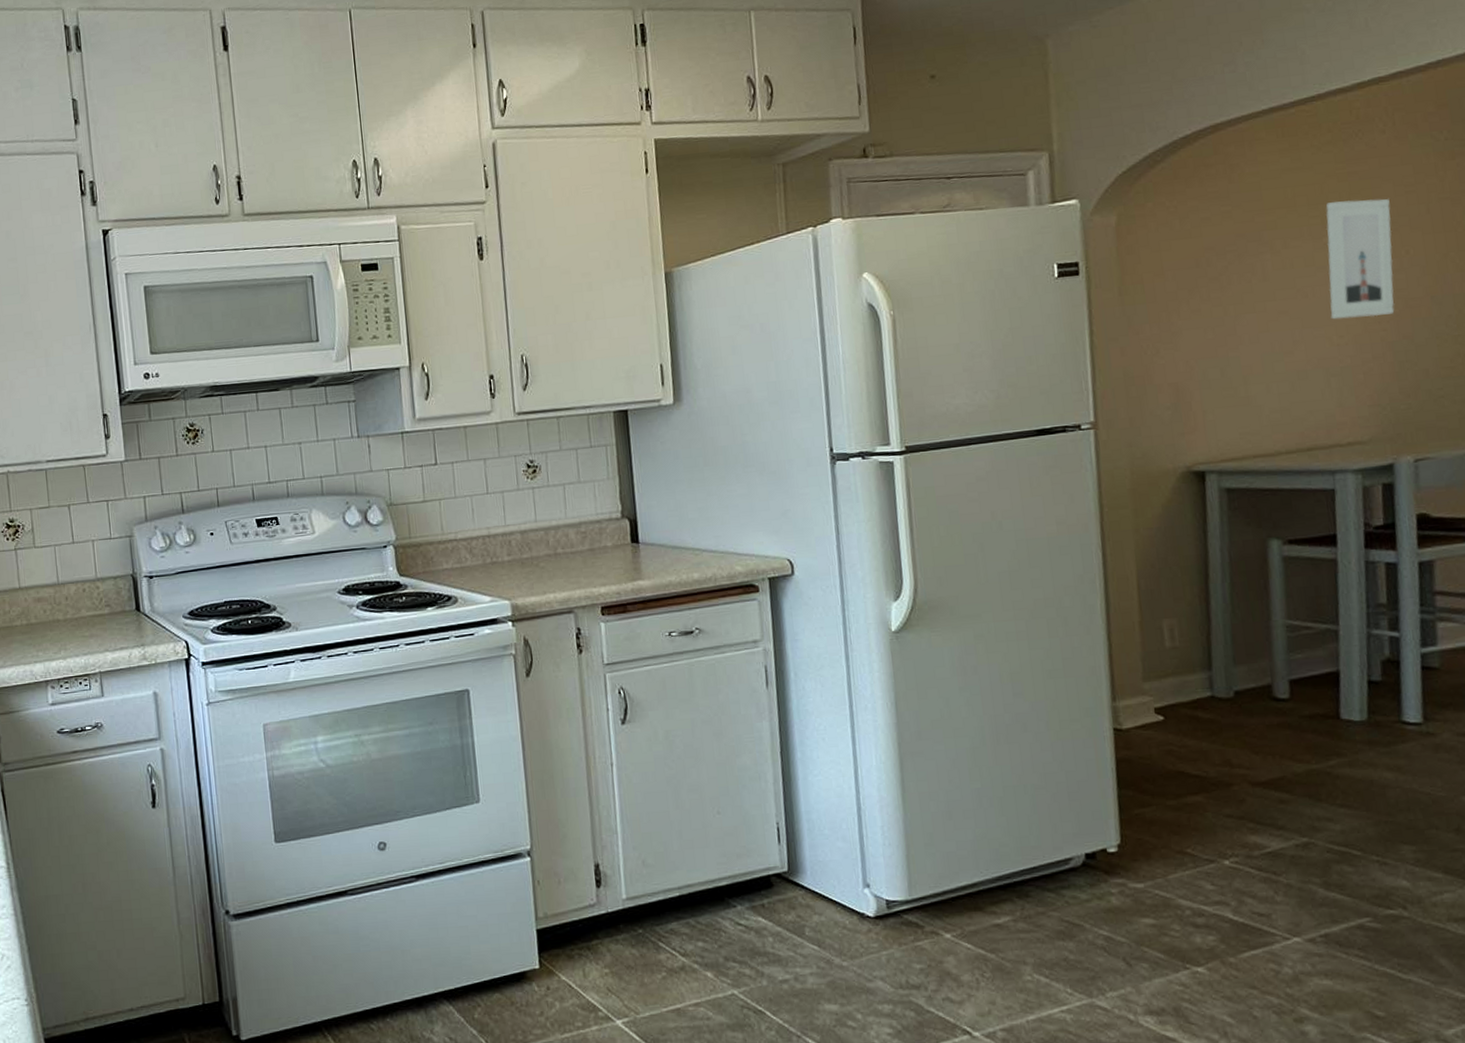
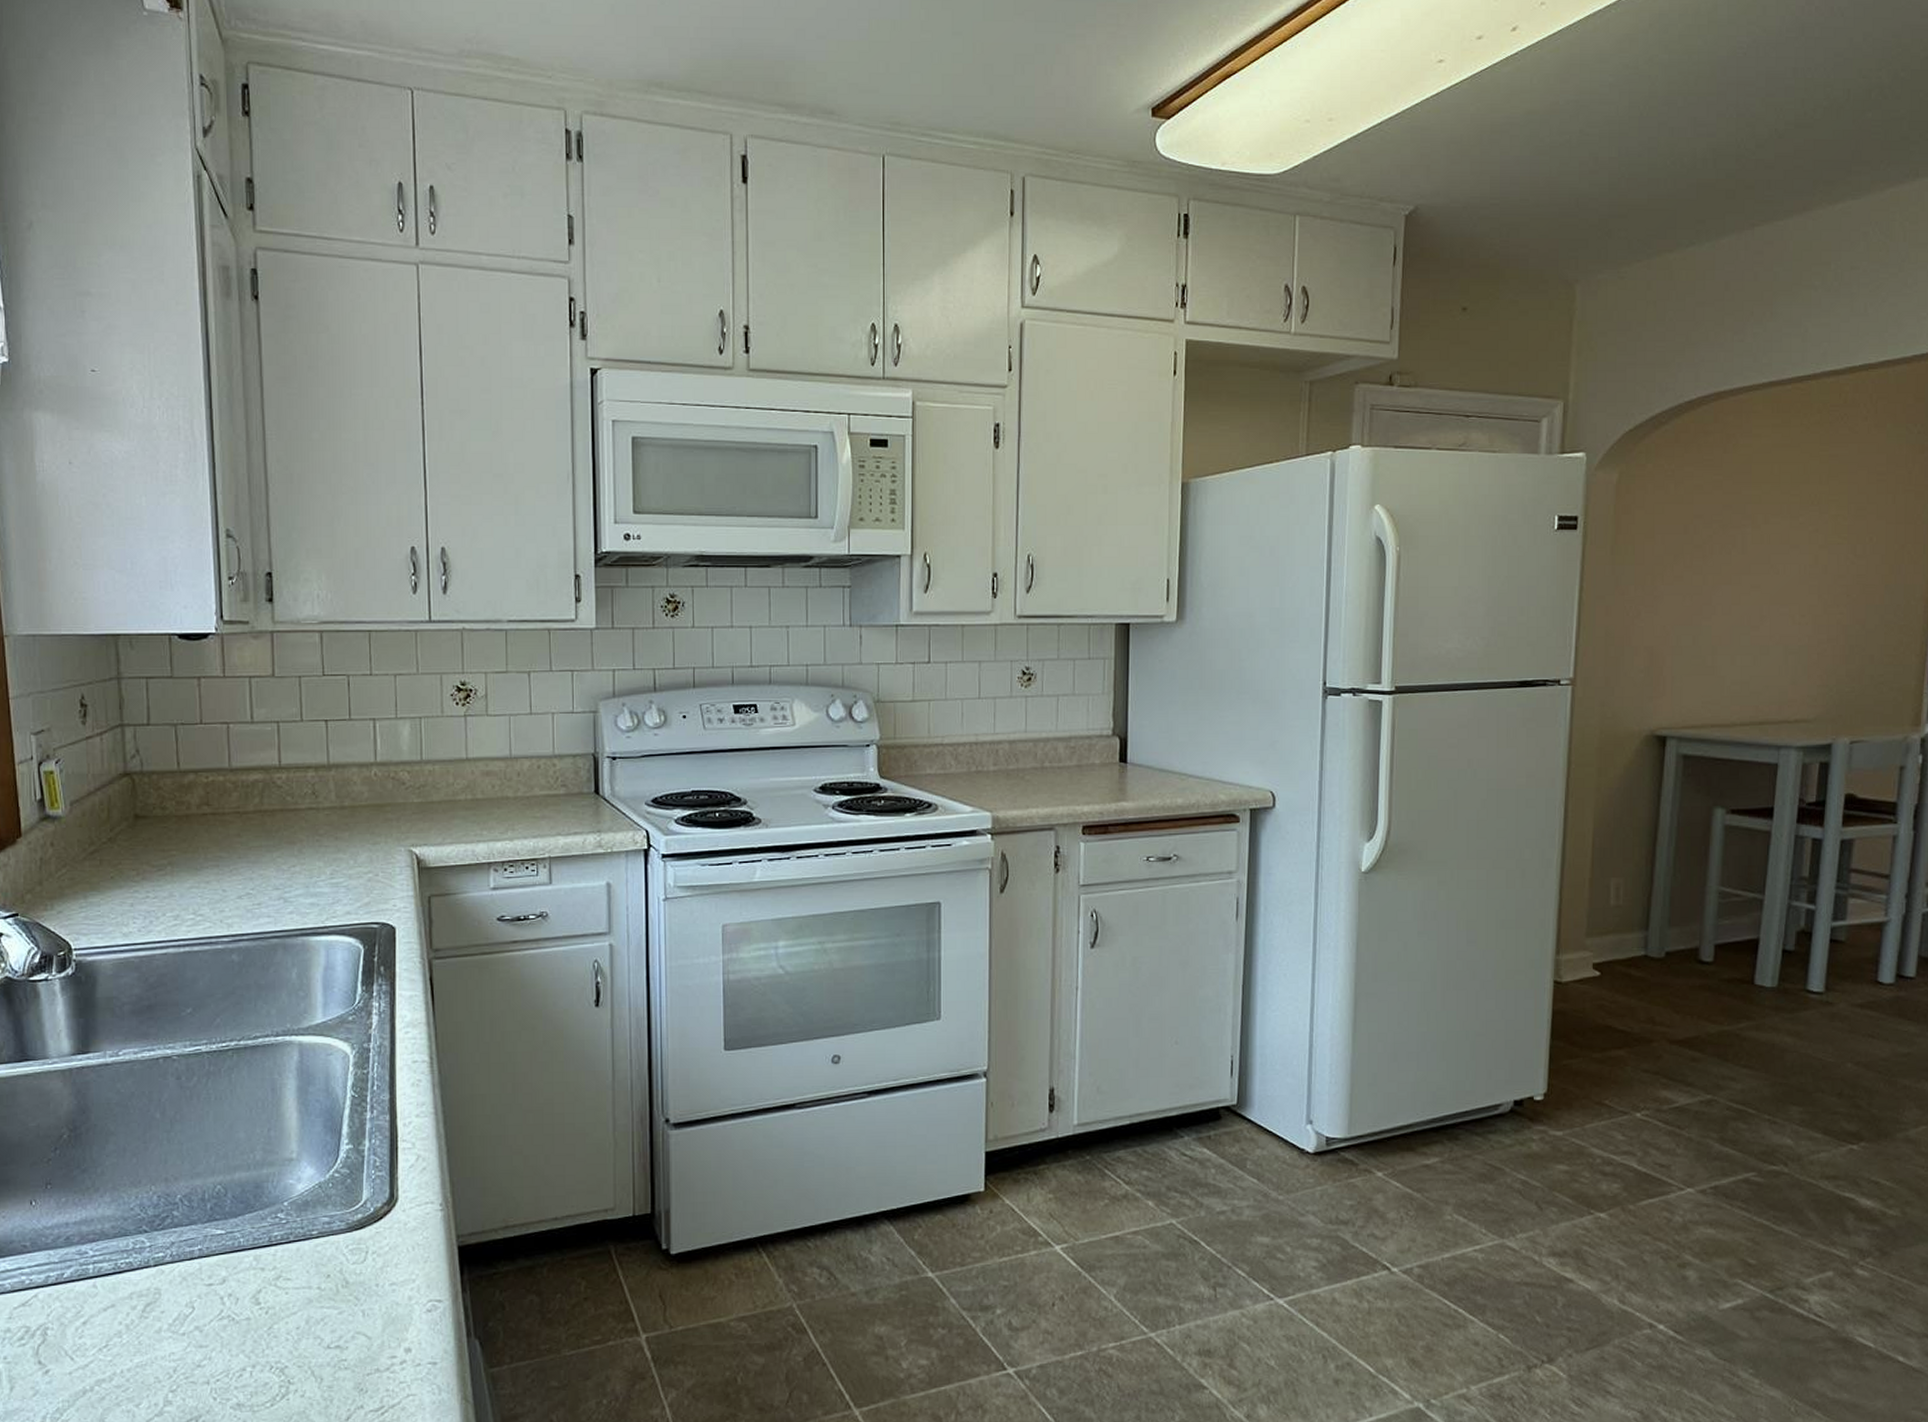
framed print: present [1325,199,1395,320] -> none [1796,482,1862,600]

